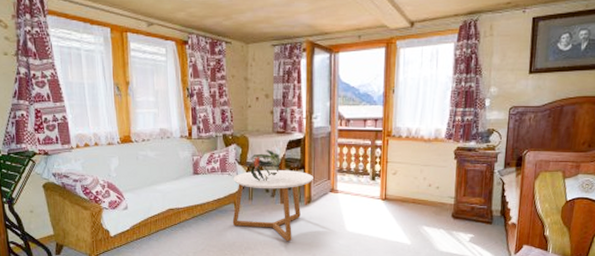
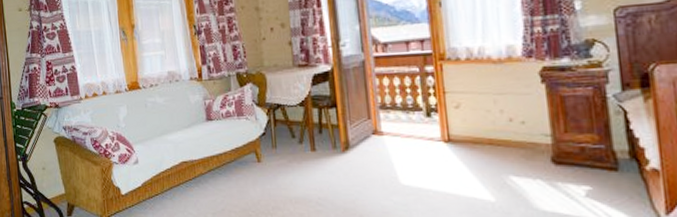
coffee table: present [232,169,313,242] -> none [251,109,349,200]
cut plant: present [249,150,282,181] -> none [269,87,307,125]

